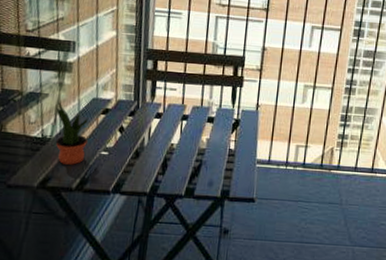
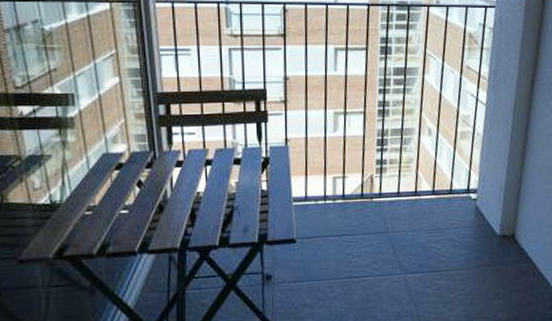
potted plant: present [55,102,89,165] -> none [63,163,103,230]

